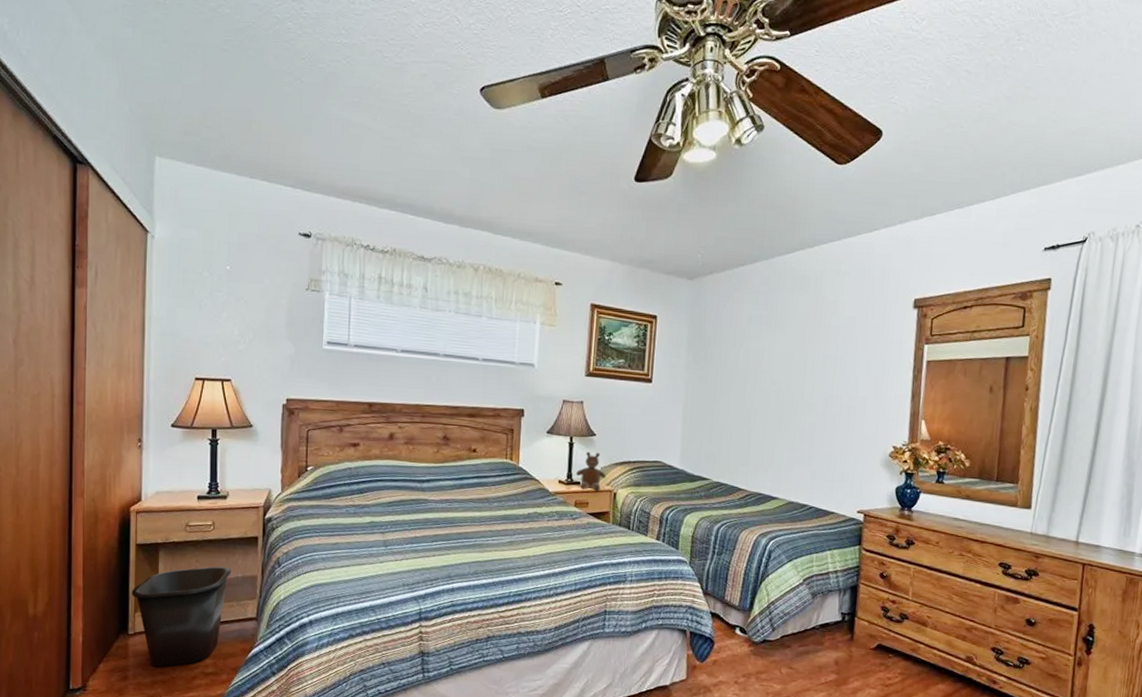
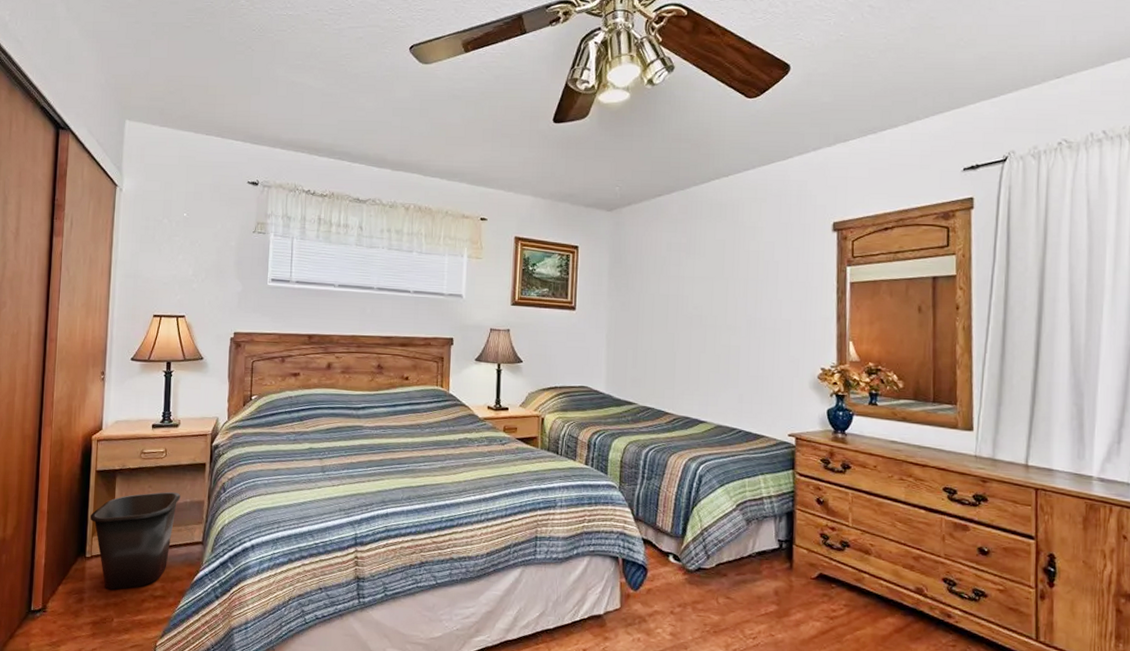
stuffed bear: present [576,451,606,491] -> none [504,377,534,417]

